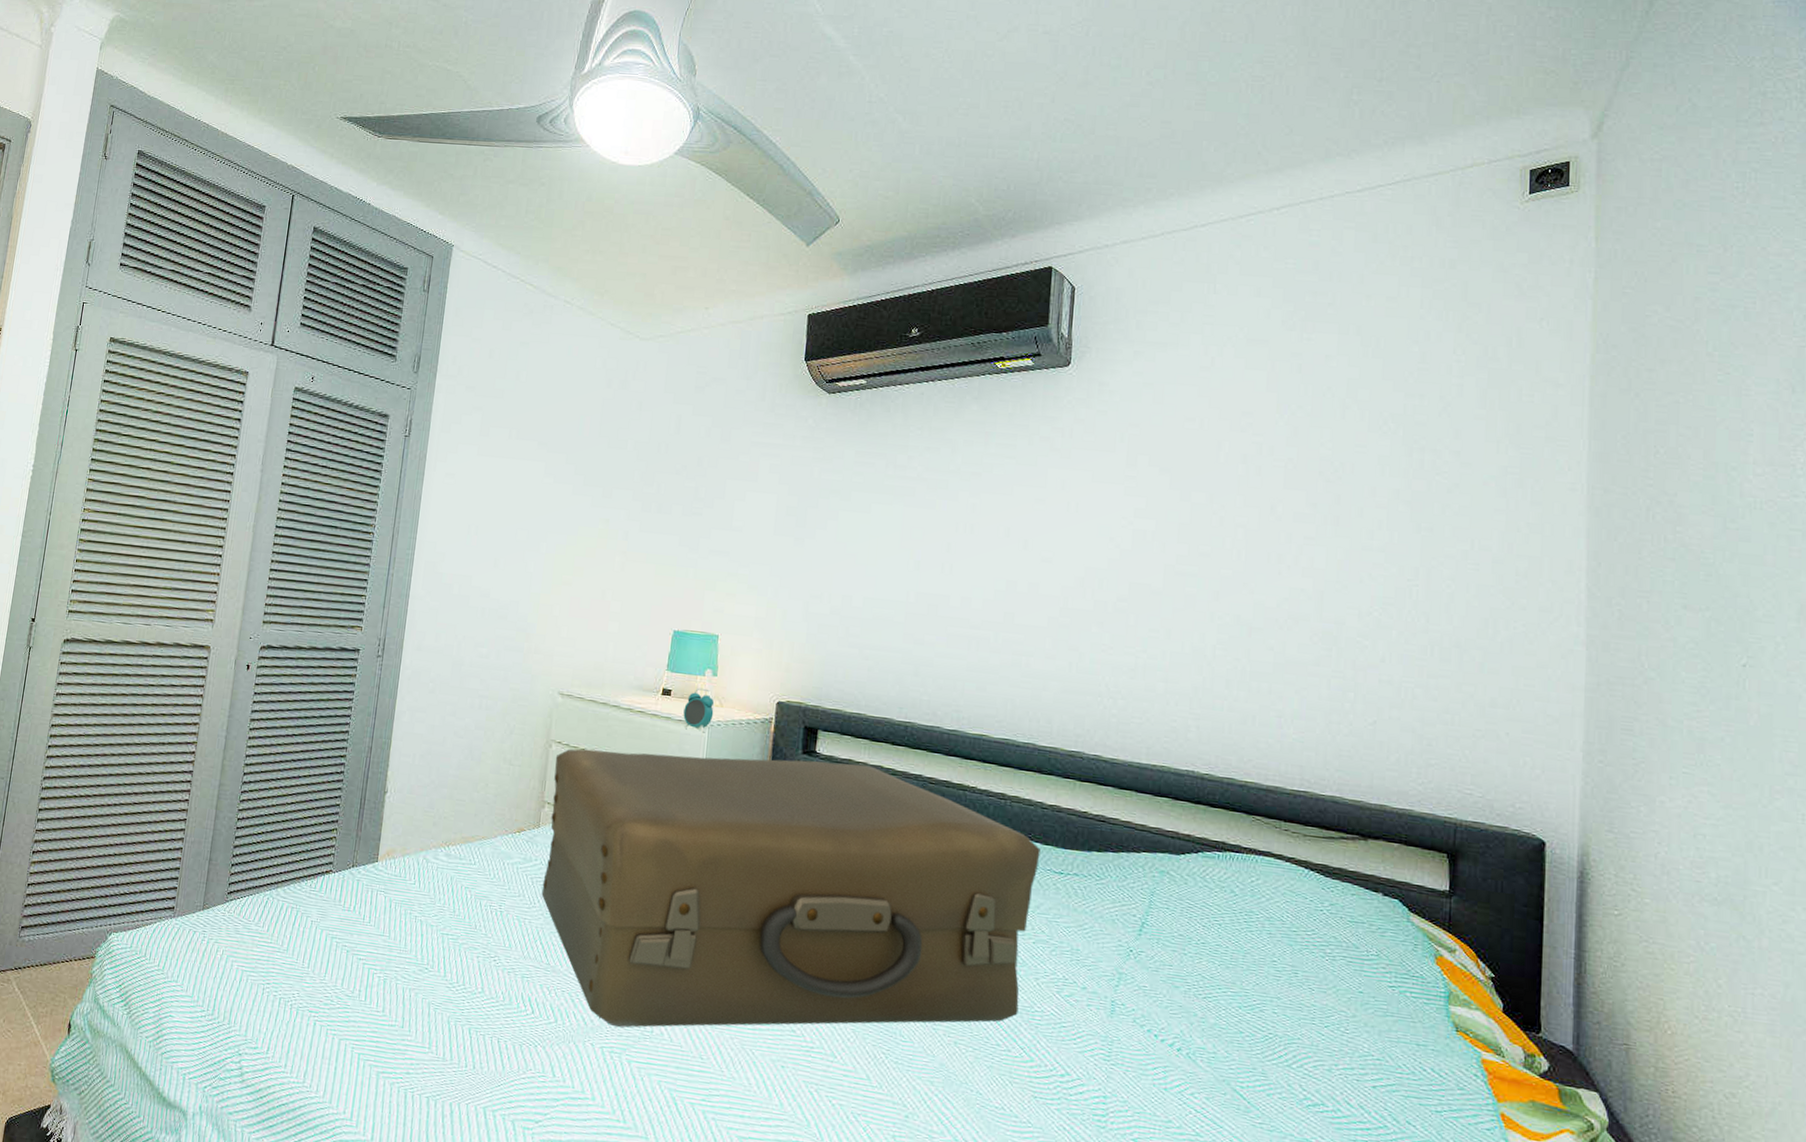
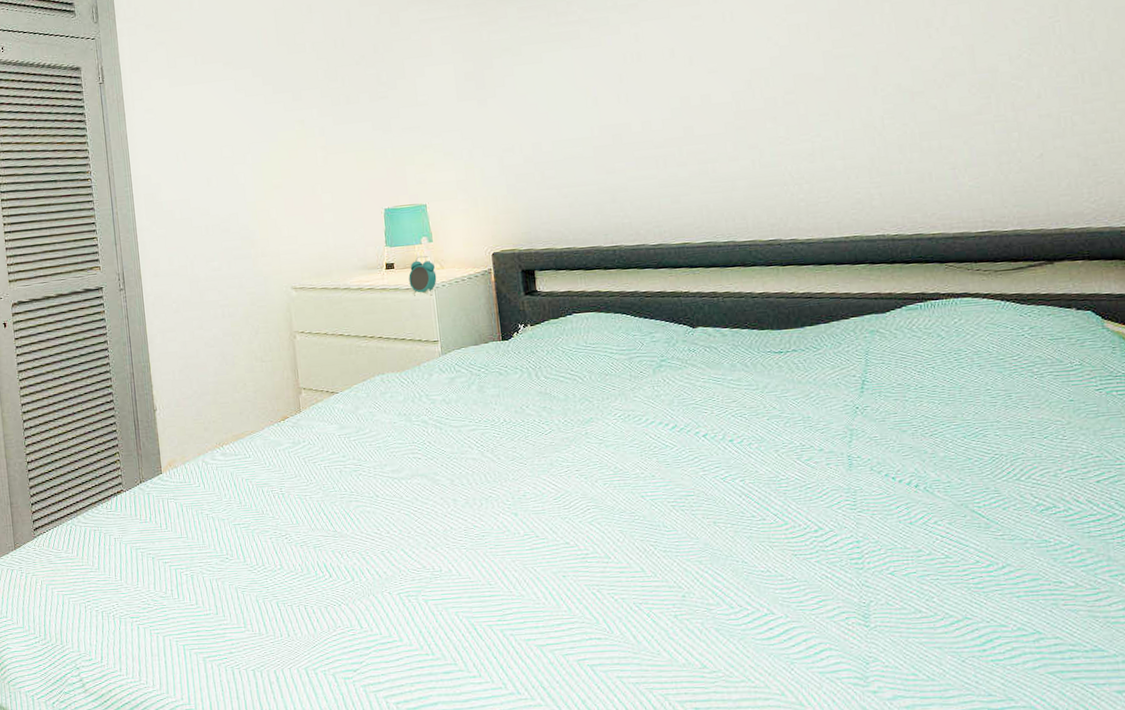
suitcase: present [541,748,1040,1028] -> none [301,292,766,574]

